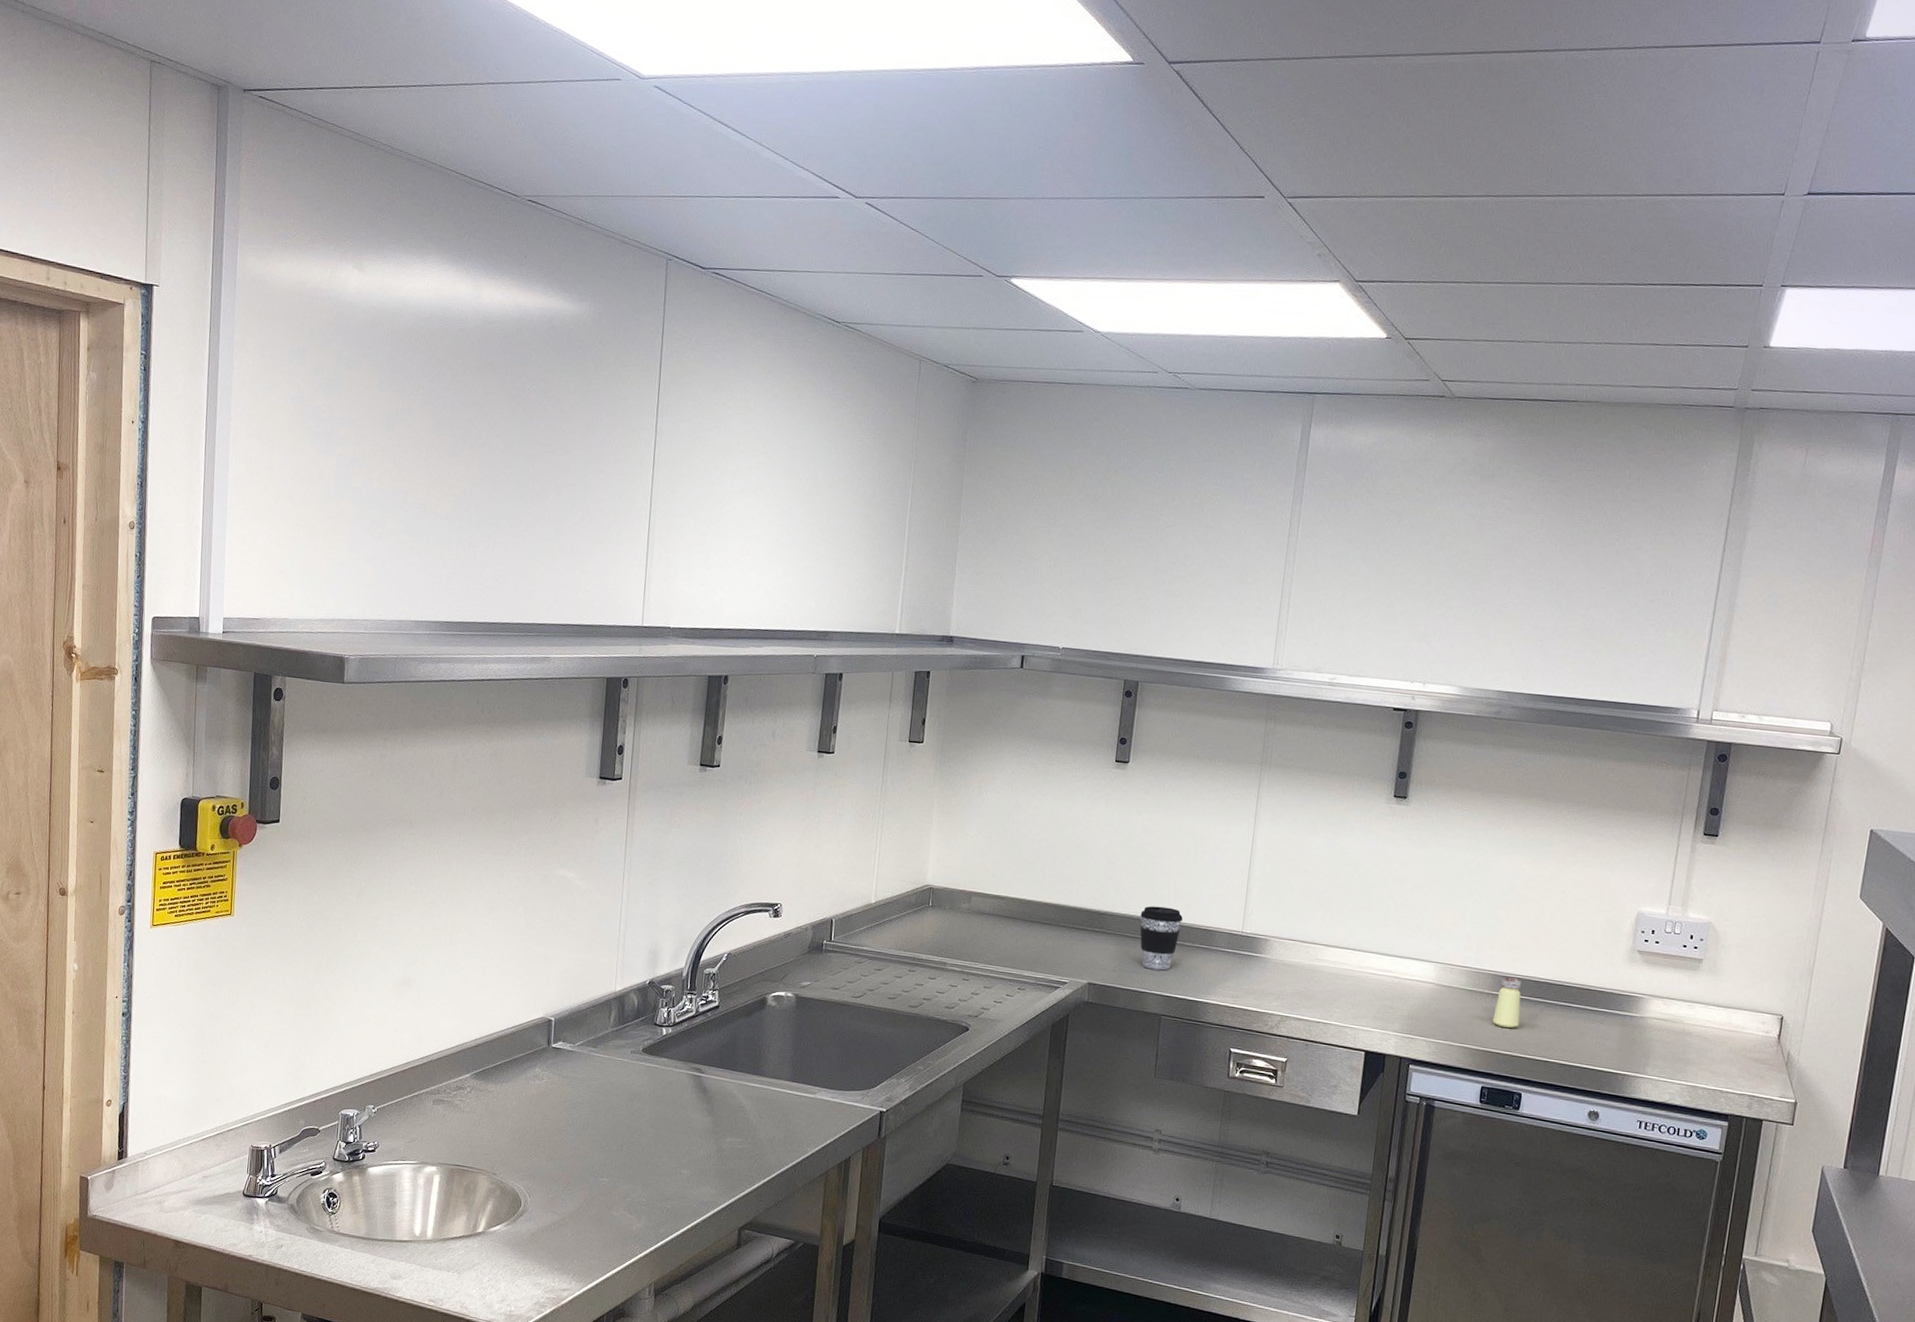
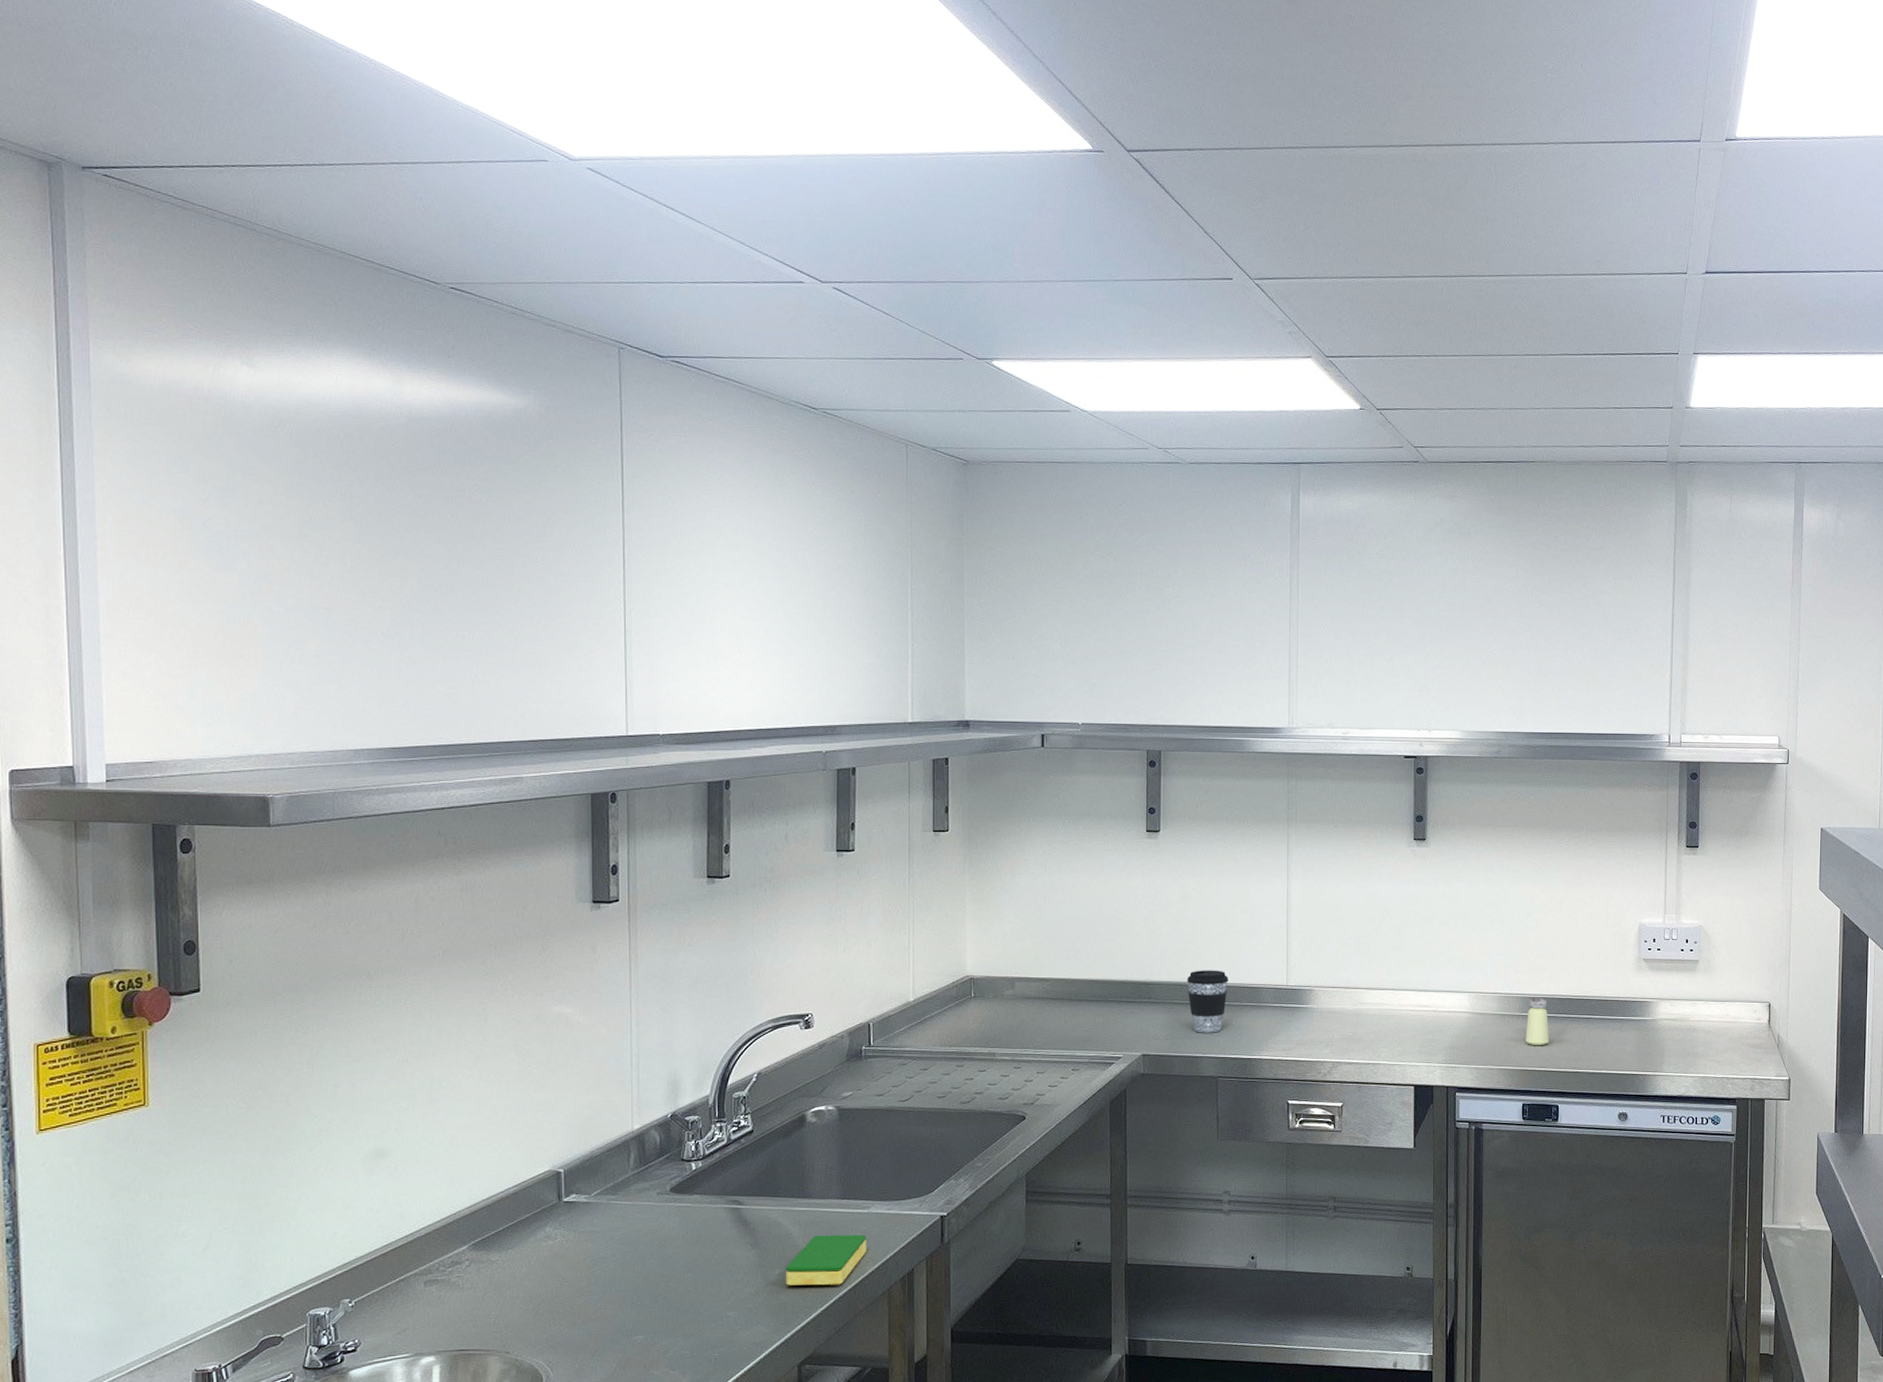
dish sponge: none [735,1112,811,1161] -> present [785,1234,867,1286]

